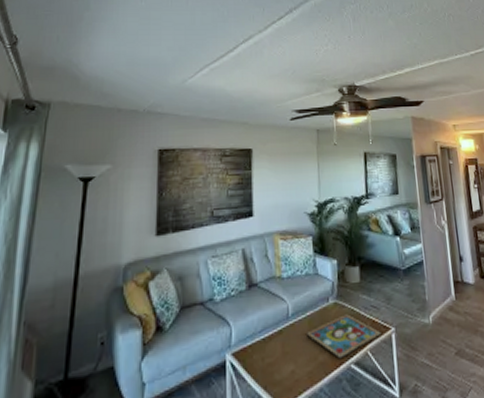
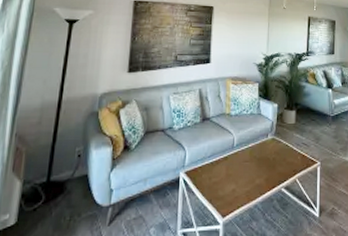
framed painting: present [305,314,381,359] -> none [246,148,309,183]

